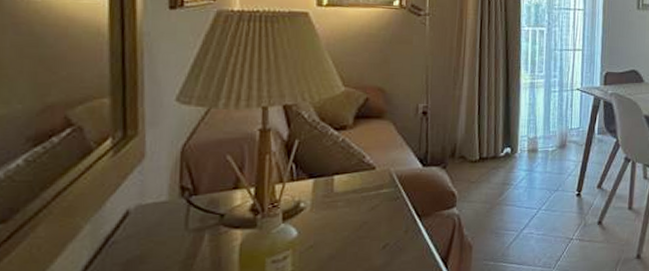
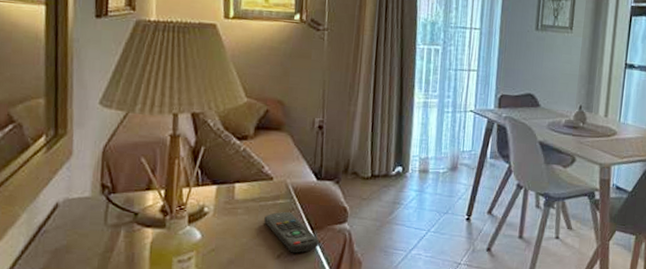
remote control: none [367,200,427,243] -> present [264,211,319,253]

